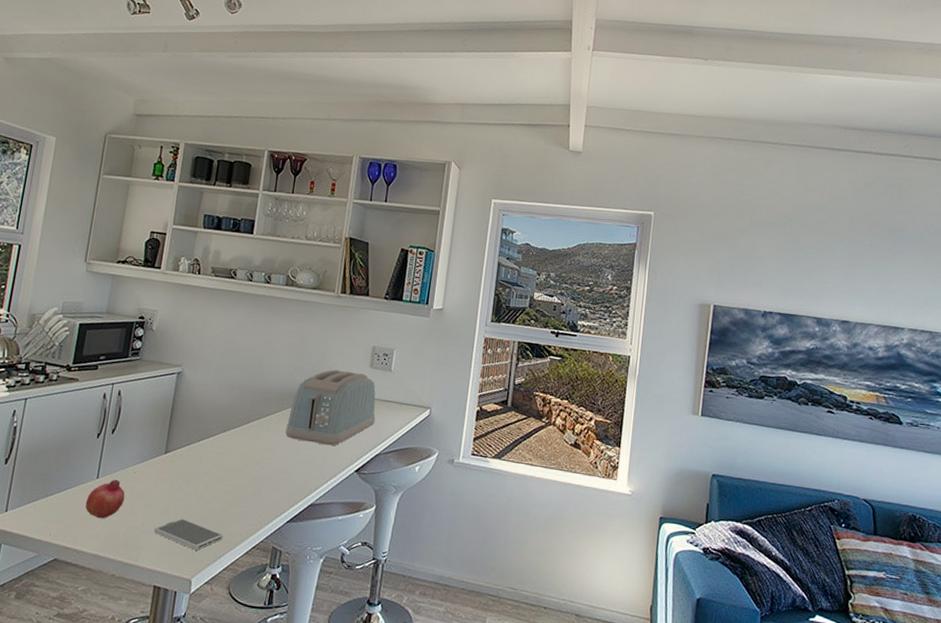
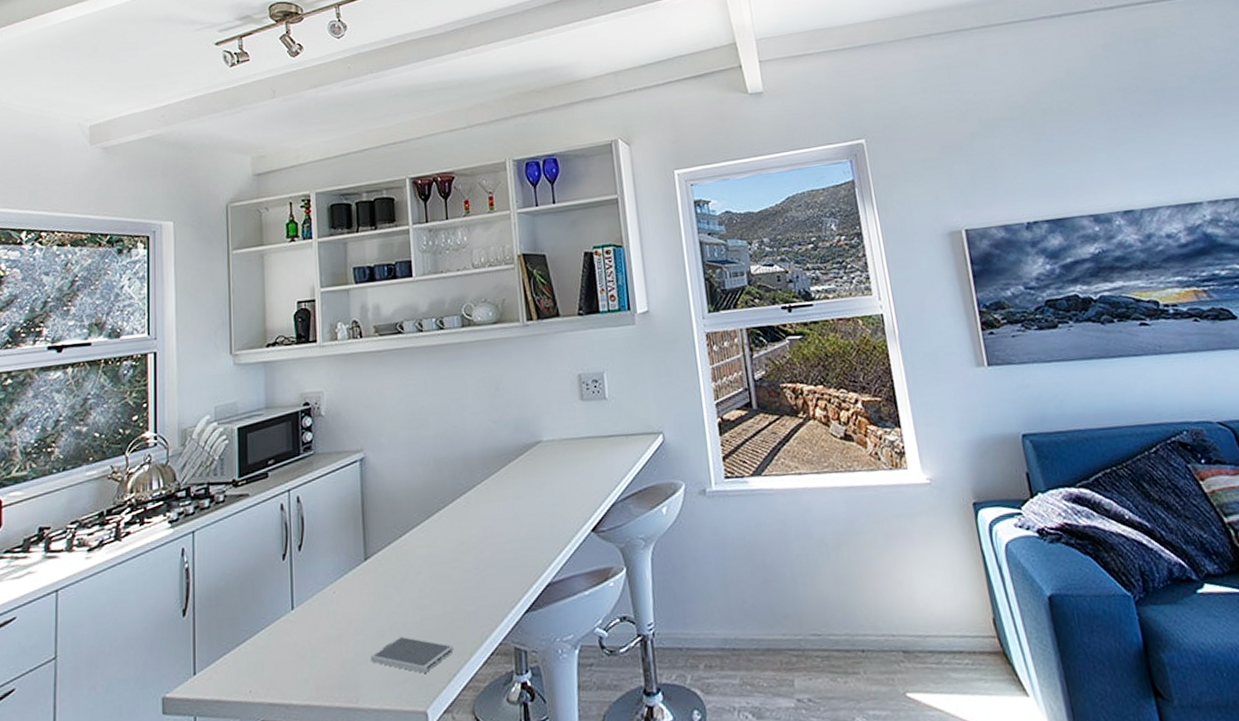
fruit: present [85,480,125,519] -> none [284,606,329,659]
toaster: present [285,369,376,446] -> none [499,410,602,509]

